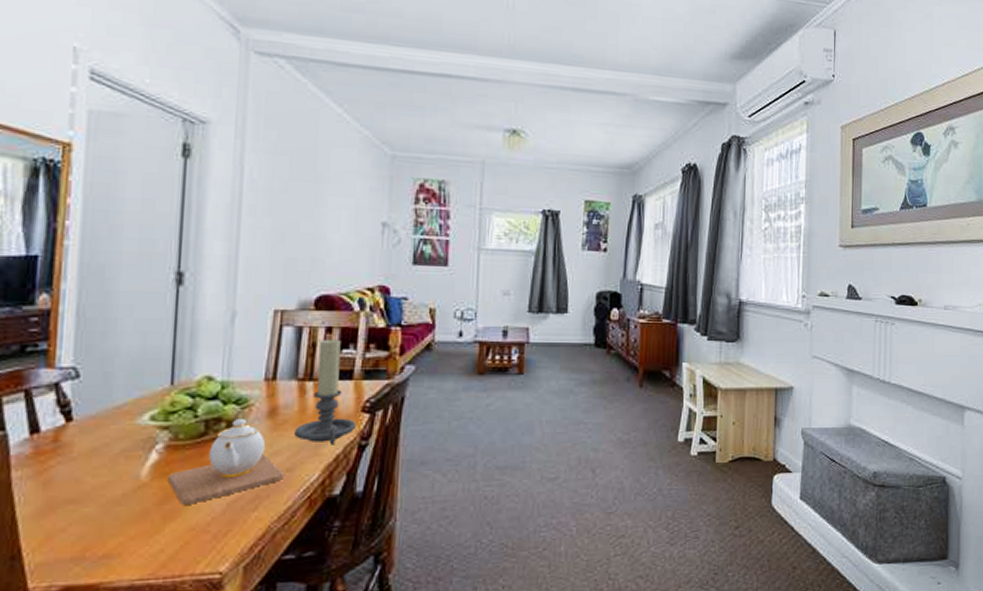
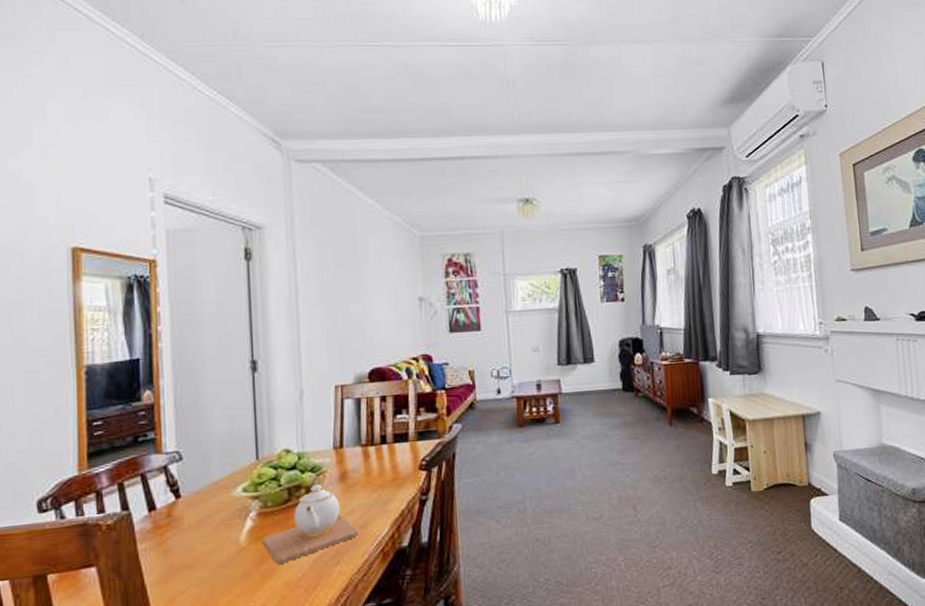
candle holder: present [295,339,357,445] -> none [364,406,416,502]

